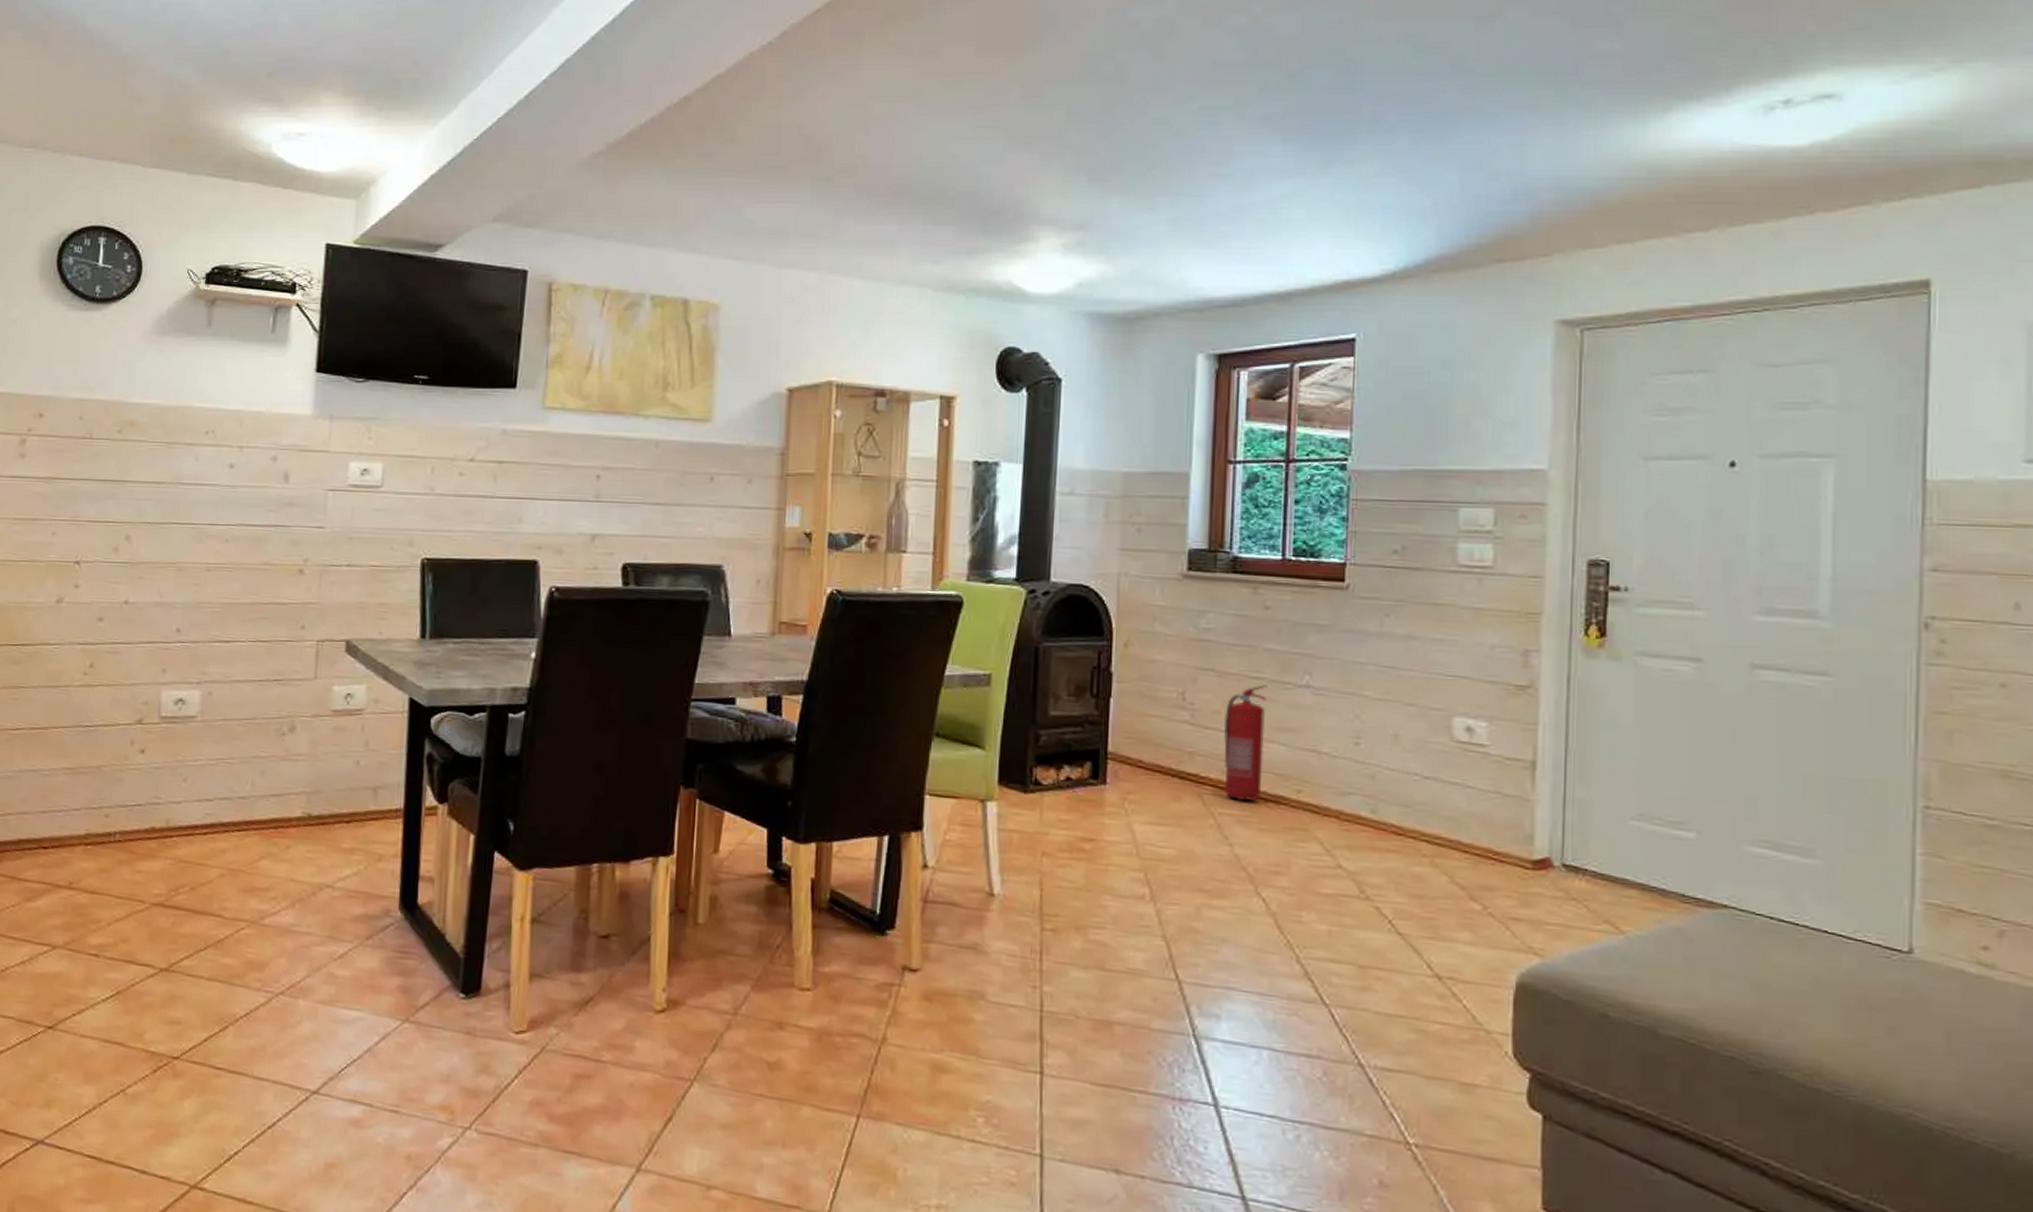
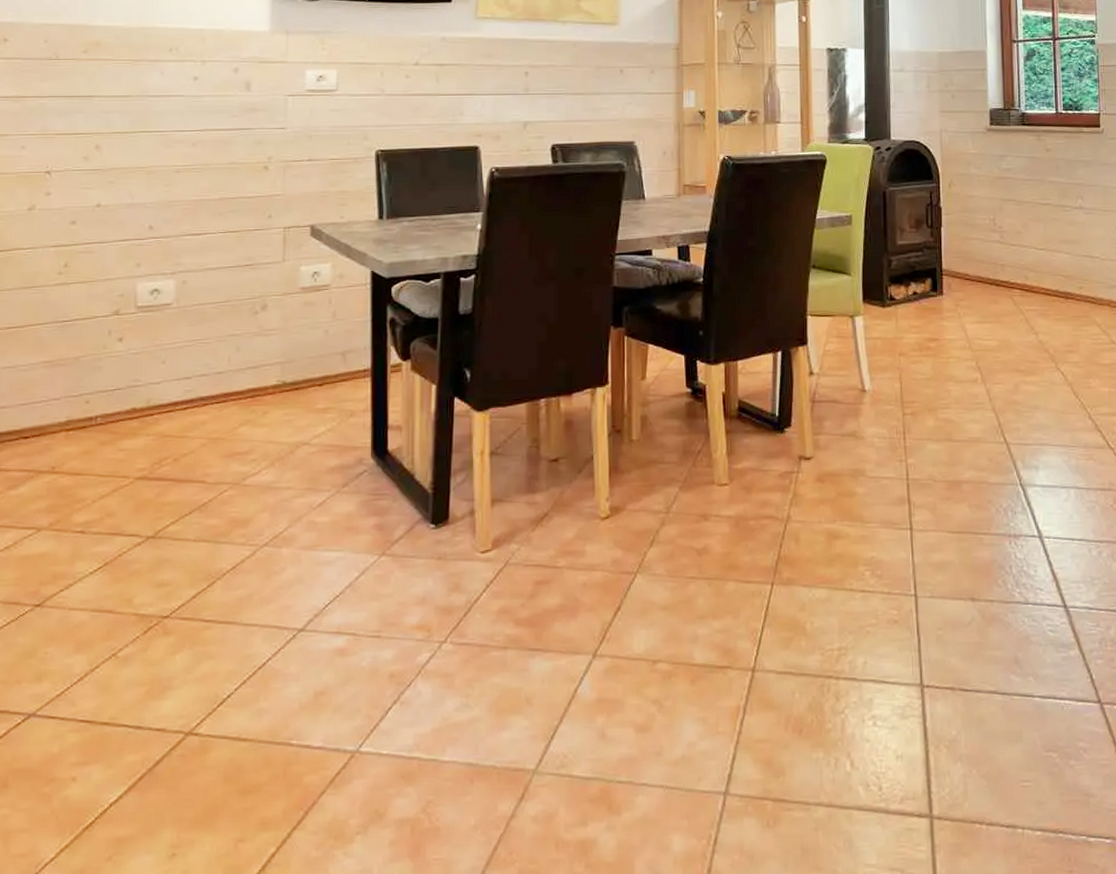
fire extinguisher: present [1223,684,1267,802] -> none [1024,209,1055,299]

